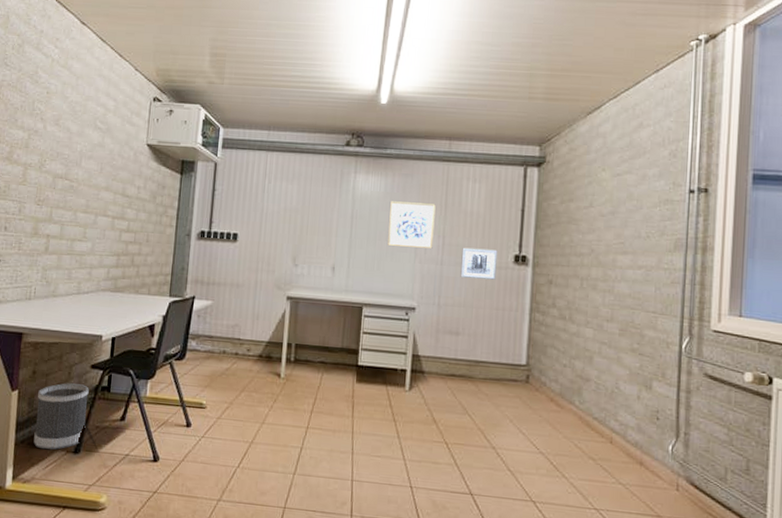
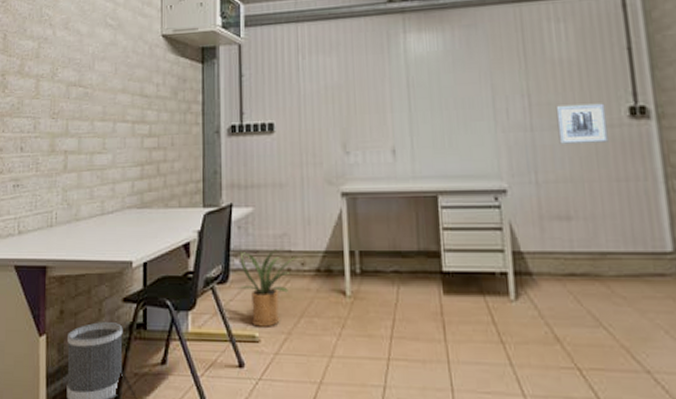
house plant: none [192,335,245,398] -> present [237,247,297,327]
wall art: present [388,201,436,249] -> none [454,56,517,115]

